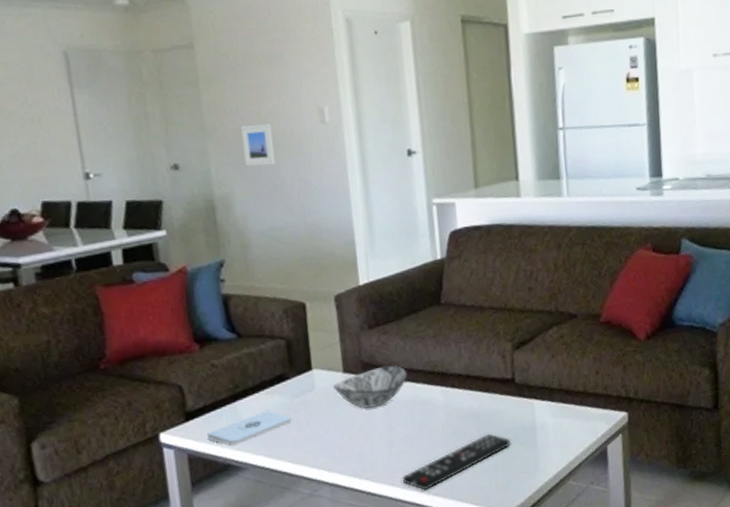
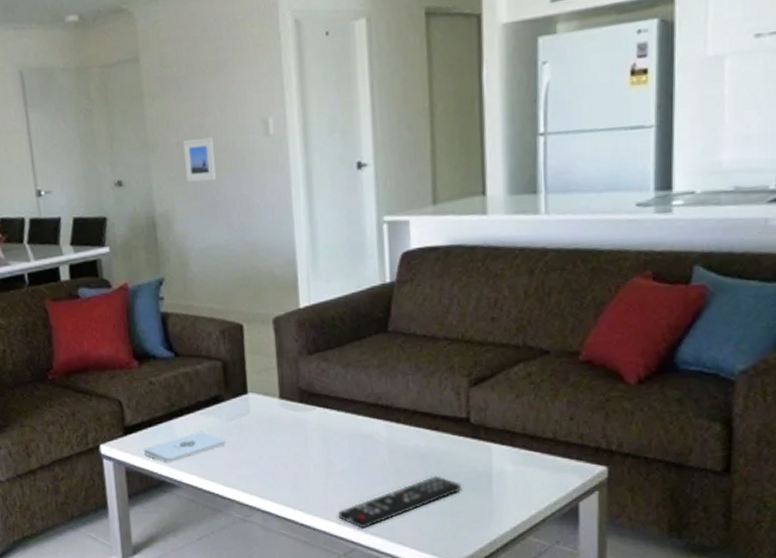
decorative bowl: present [333,365,408,408] -> none [269,394,348,437]

